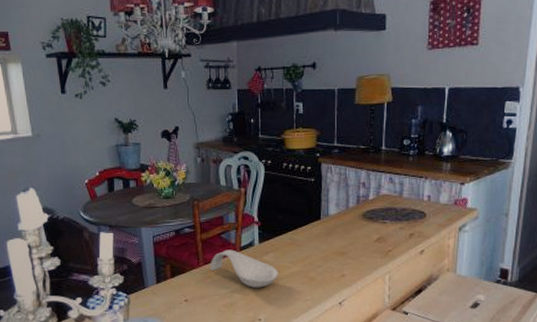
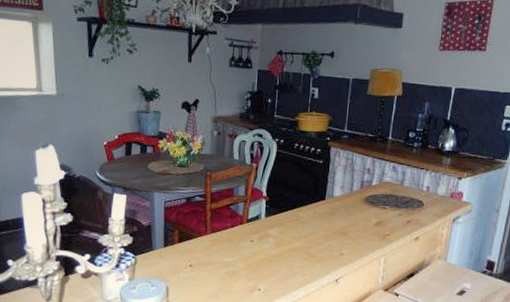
spoon rest: present [210,250,278,288] -> none [216,220,281,260]

